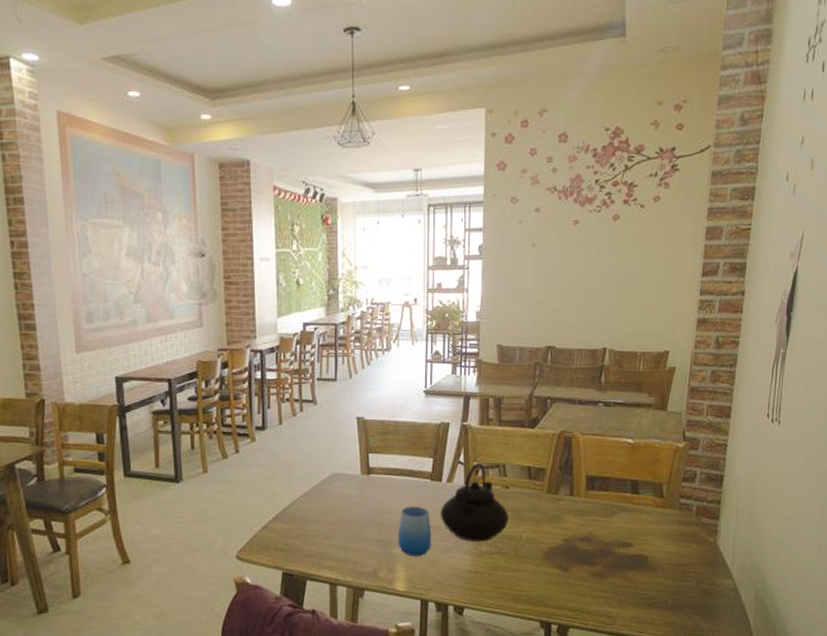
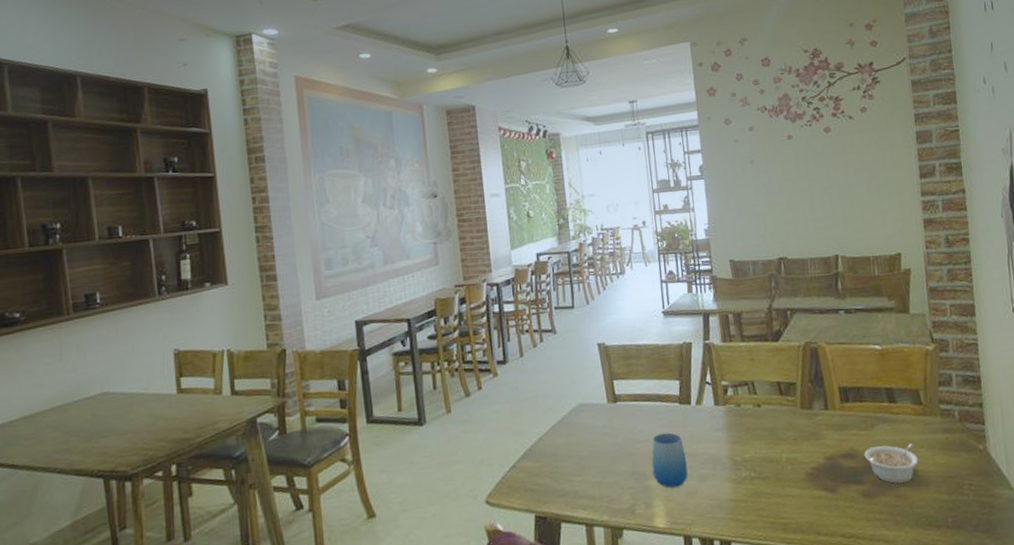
teapot: present [441,463,508,542] -> none [693,381,765,467]
legume: none [600,531,651,567] -> present [863,442,919,483]

